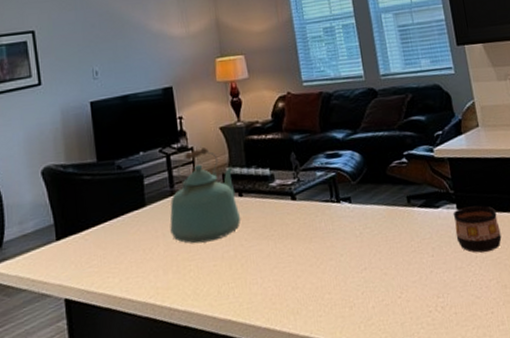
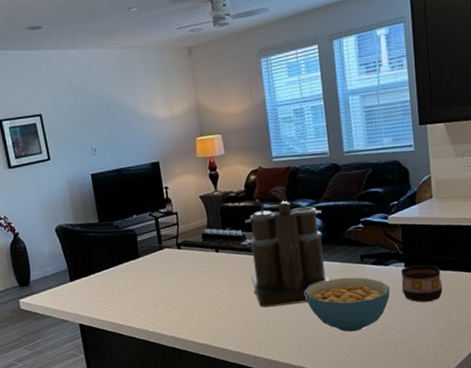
kettle: present [170,147,241,244] -> none [159,212,217,287]
coffee maker: none [272,114,374,267] -> present [244,185,330,308]
cereal bowl: none [346,223,444,295] -> present [305,277,390,332]

